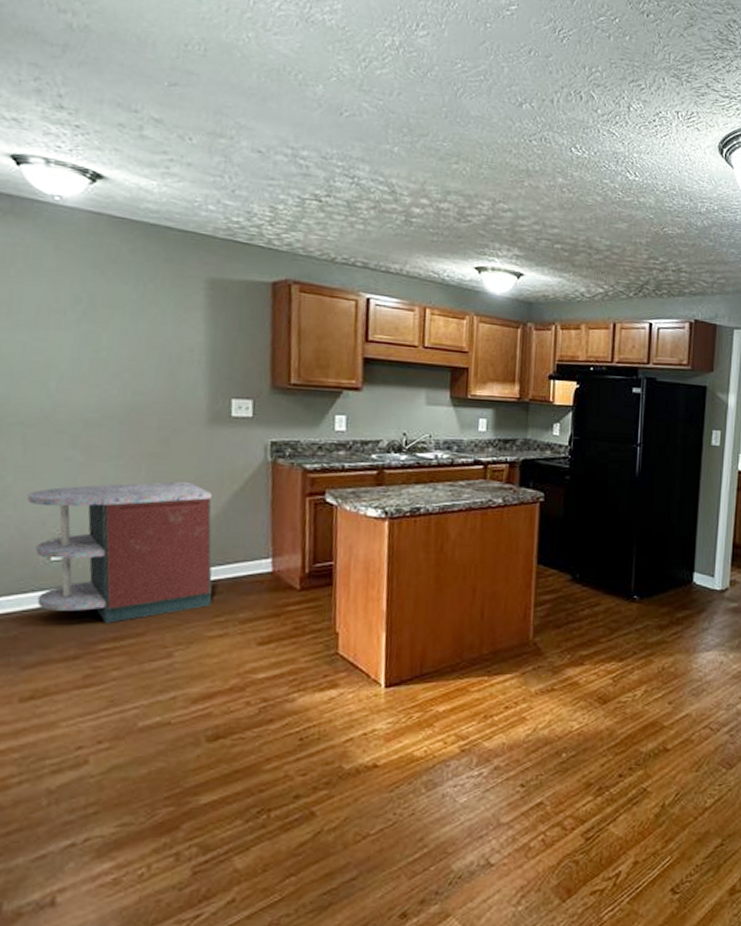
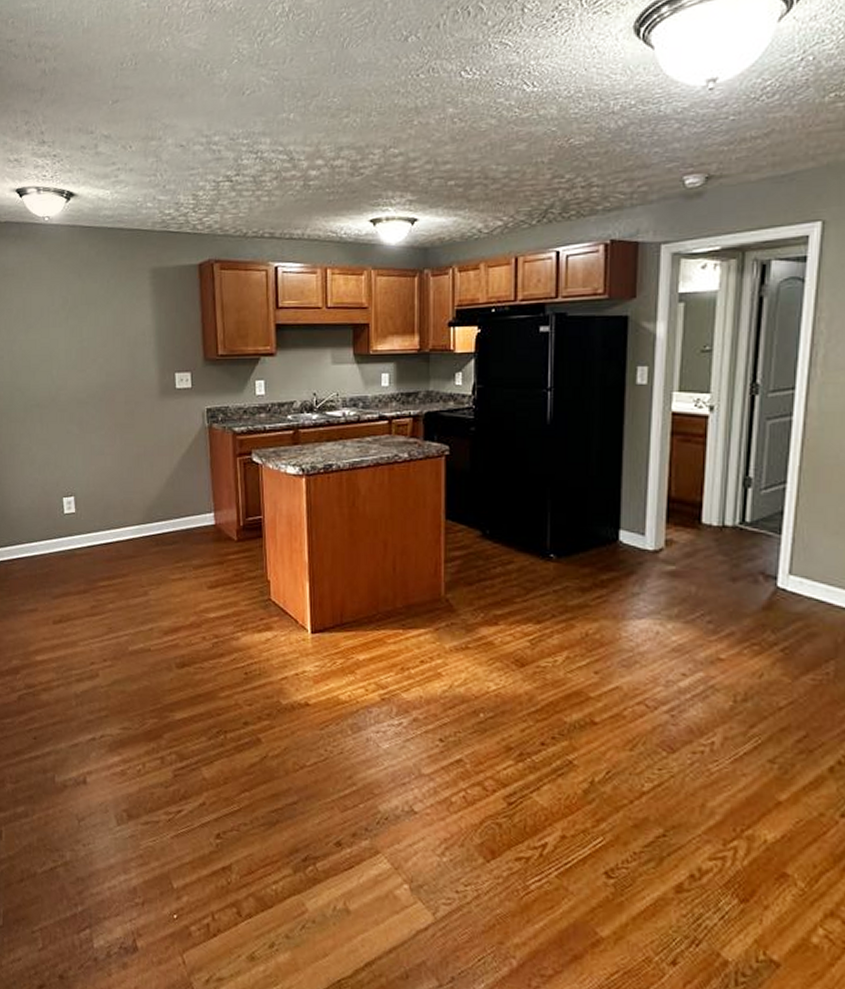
storage cabinet: present [27,481,212,623] -> none [46,446,172,565]

